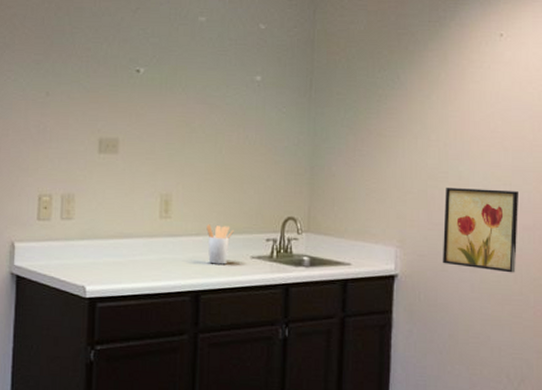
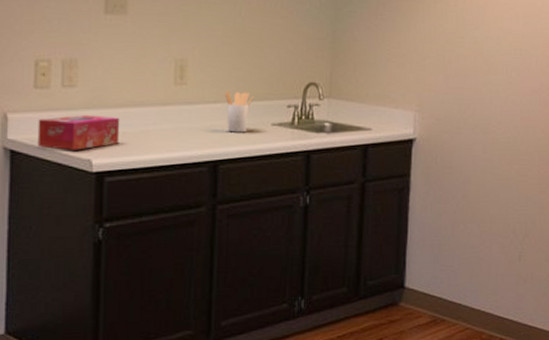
tissue box: none [39,245,111,277] -> present [37,115,120,150]
wall art: present [443,187,518,273] -> none [458,51,527,134]

